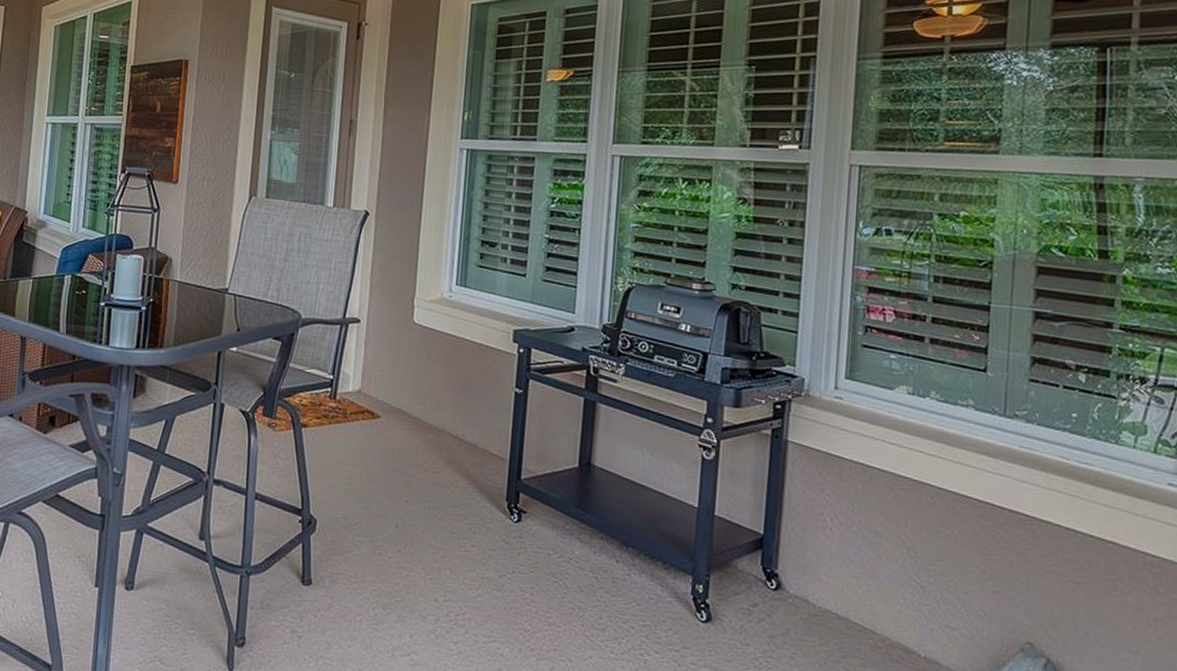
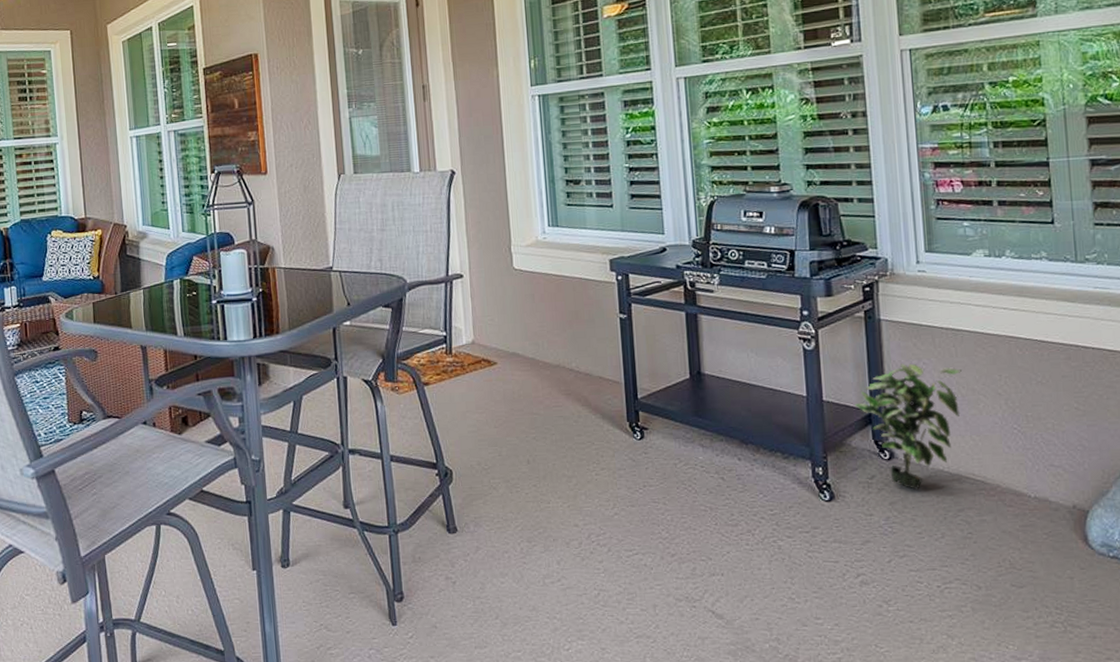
potted plant: none [747,491,866,627] -> present [854,363,961,489]

